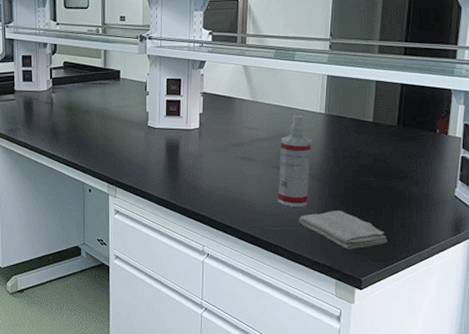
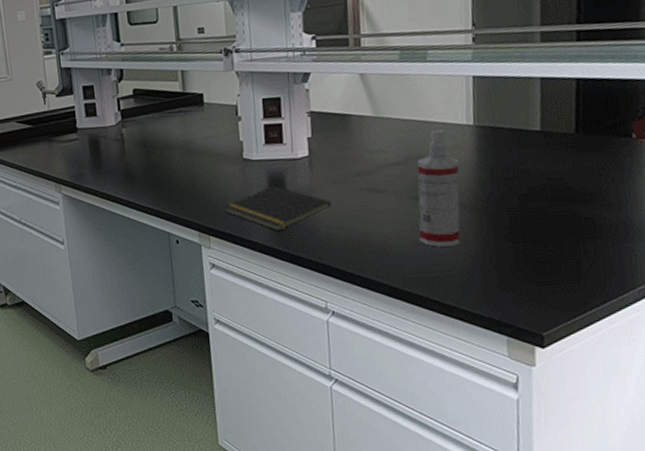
notepad: none [129,149,214,187] -> present [224,184,332,232]
washcloth: present [298,210,387,250] -> none [449,247,575,297]

